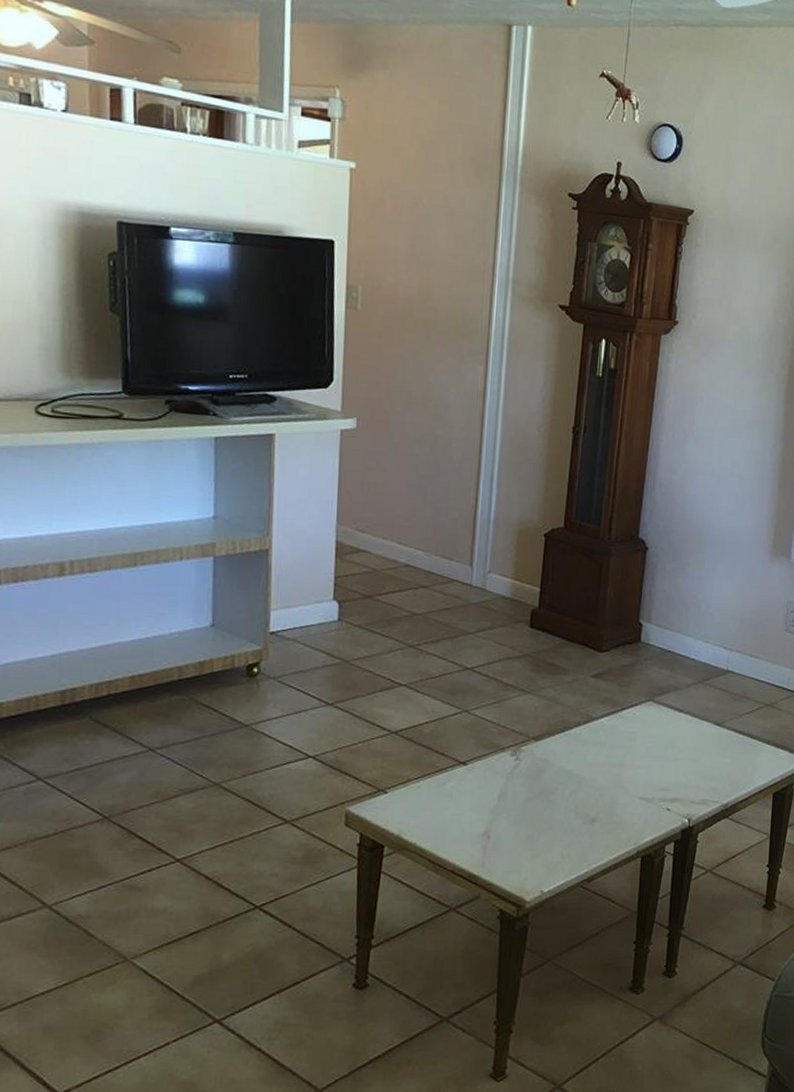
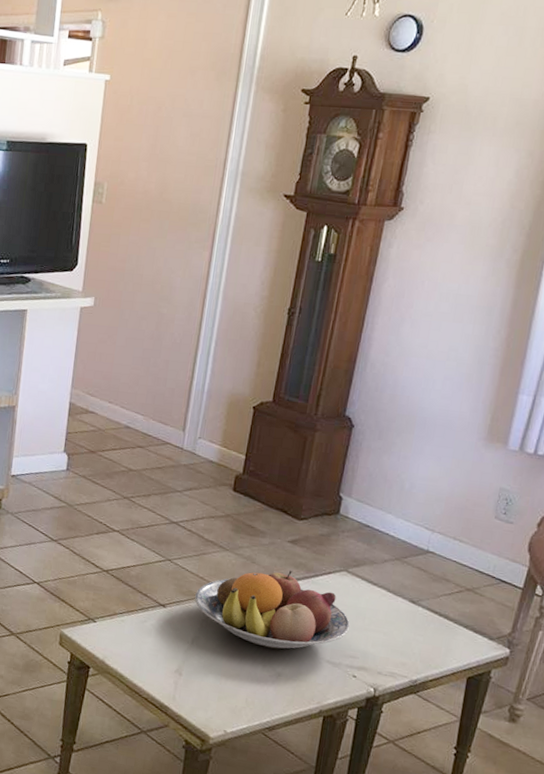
fruit bowl: none [498,706,661,793] -> present [195,570,351,649]

